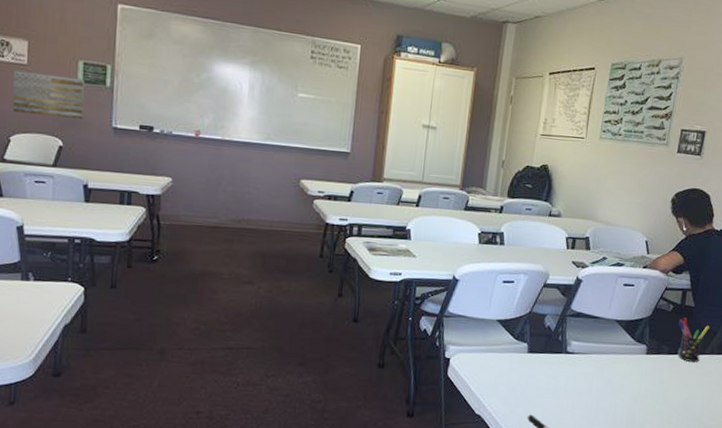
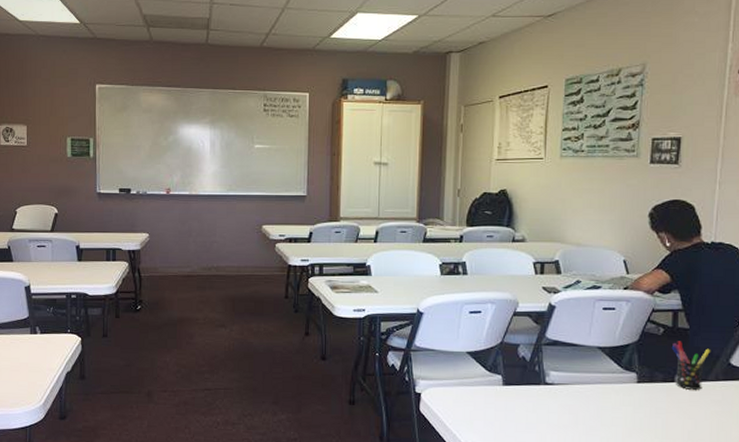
wall art: present [12,70,85,119] -> none [16,152,73,188]

